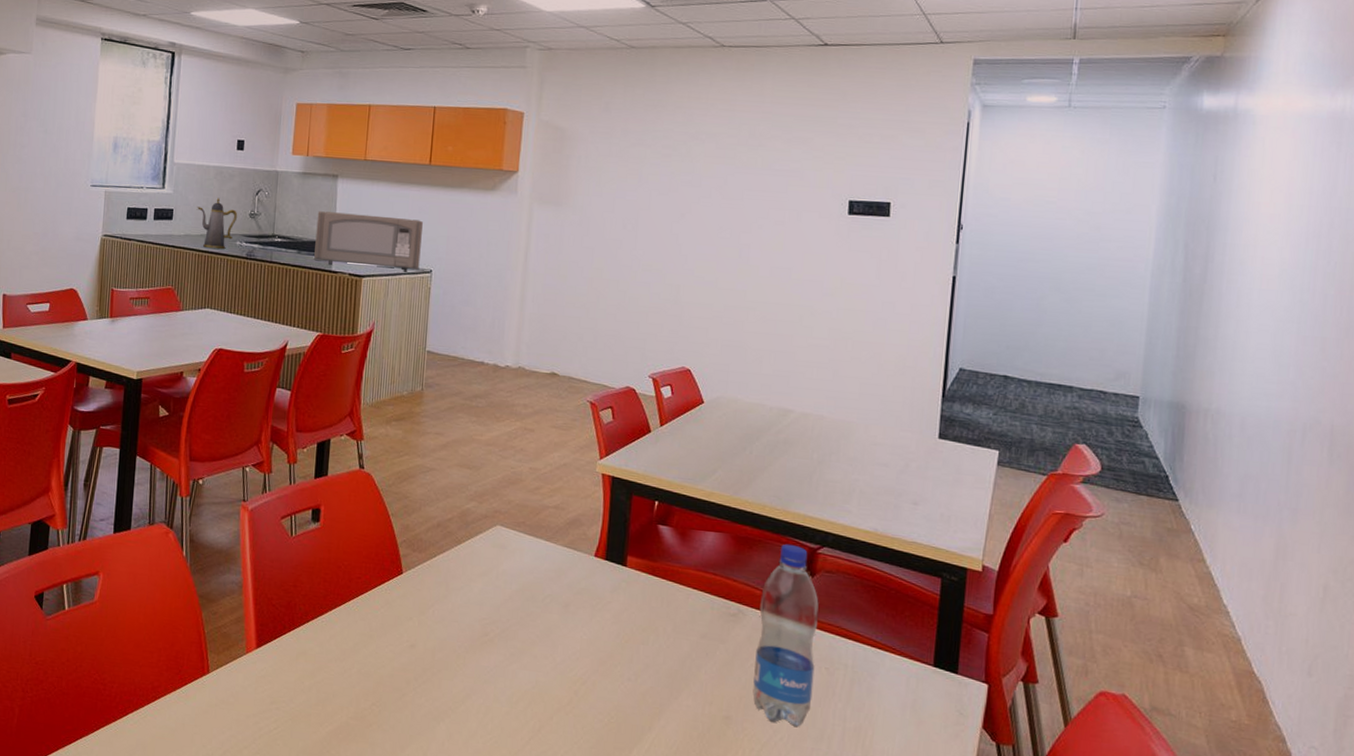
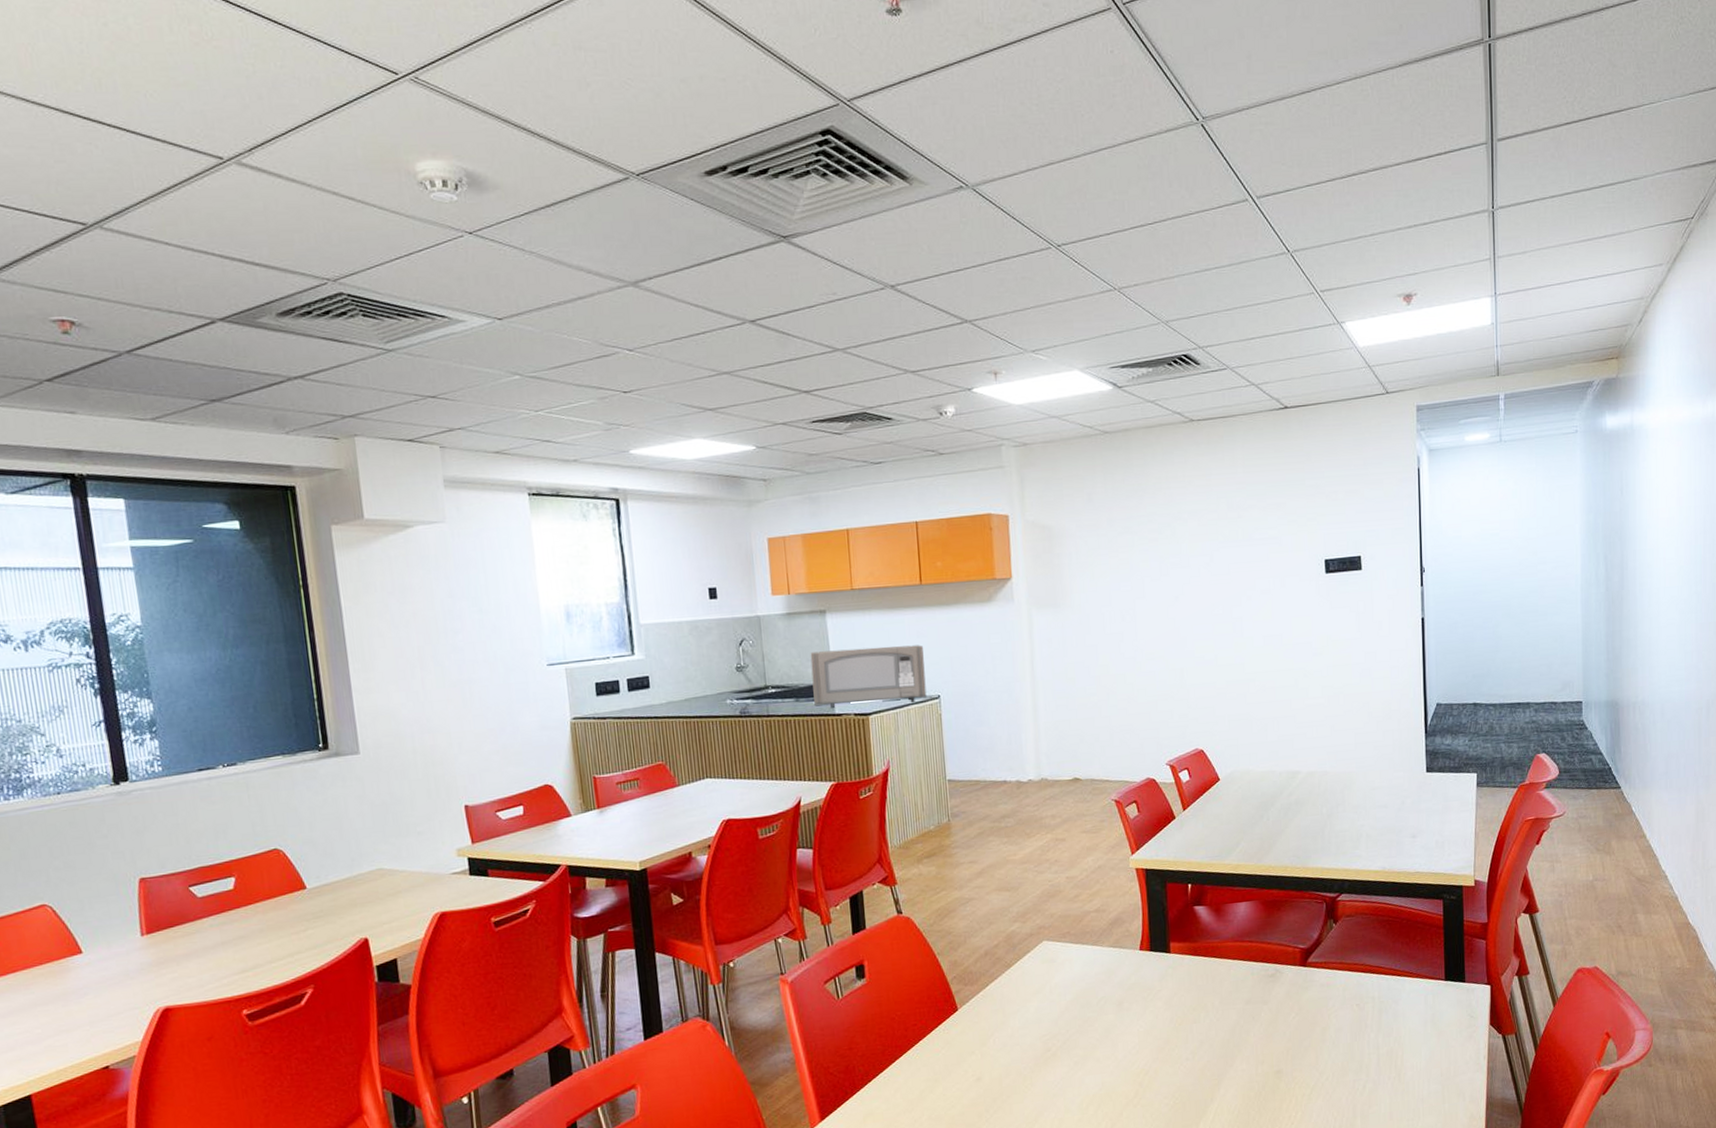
coffee pot: present [196,197,238,249] -> none [675,655,723,713]
bottle: present [752,544,820,728] -> none [1293,897,1349,1066]

